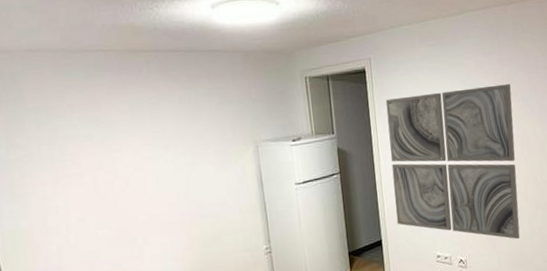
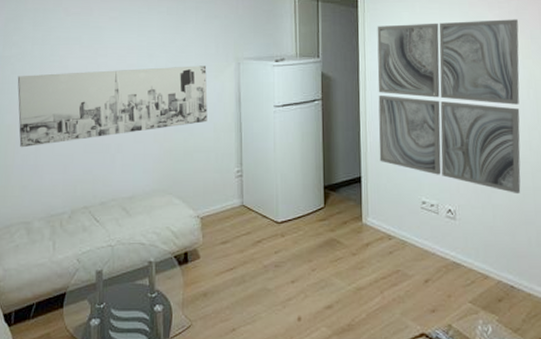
wall art: none [27,151,232,251] -> present [17,65,208,148]

